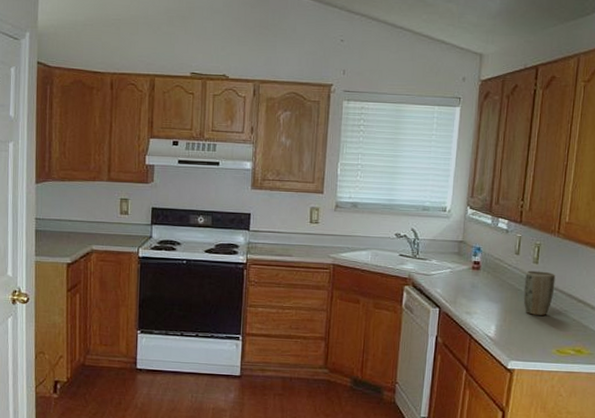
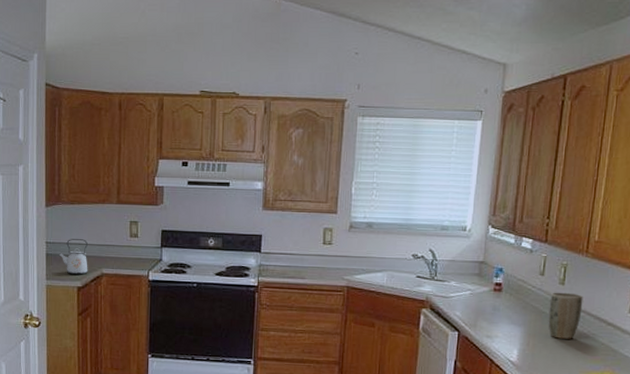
kettle: none [48,215,78,251] -> present [58,239,88,275]

